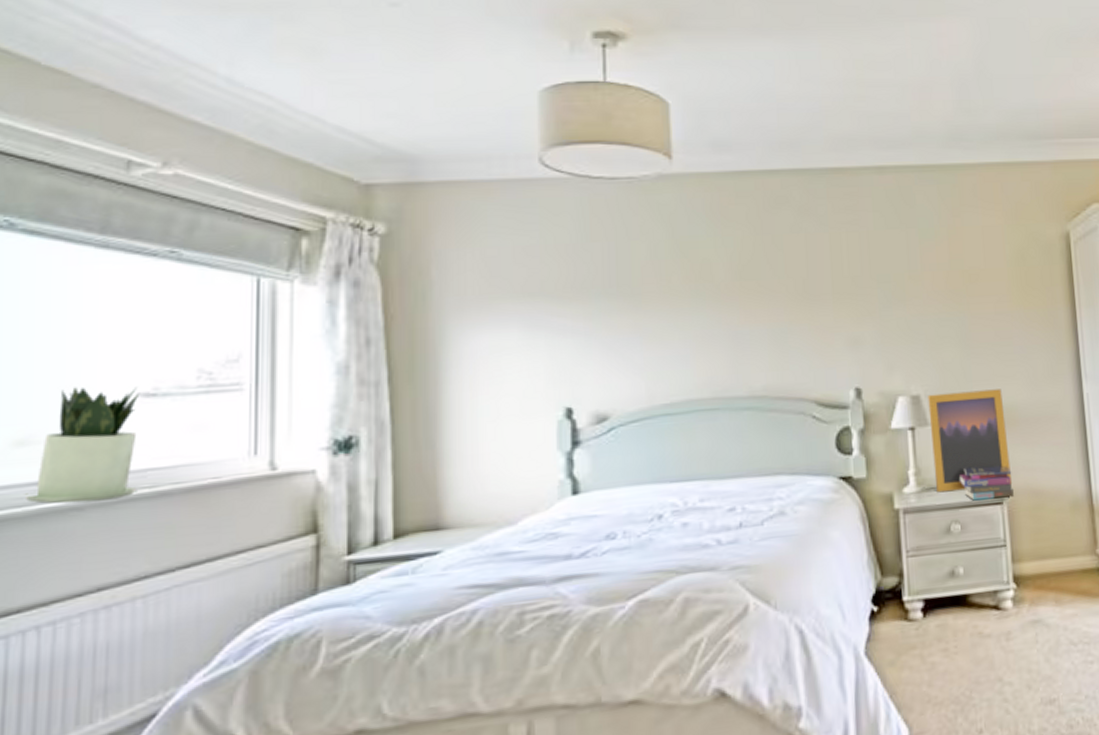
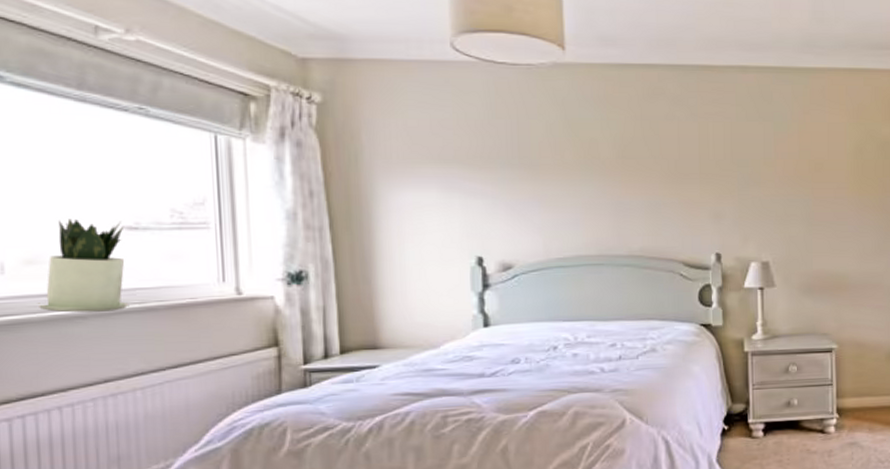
picture frame: present [928,389,1013,493] -> none [775,260,841,341]
books: present [960,466,1014,501] -> none [798,321,841,348]

